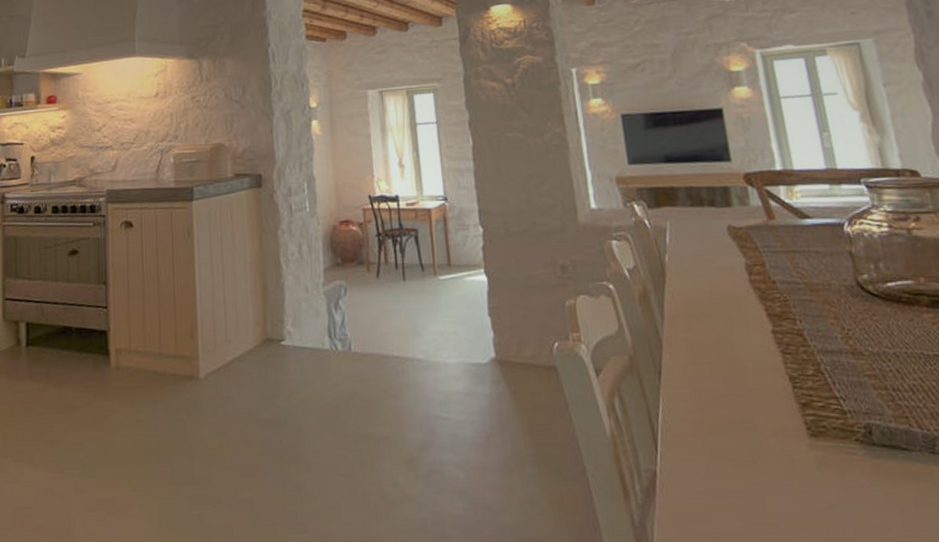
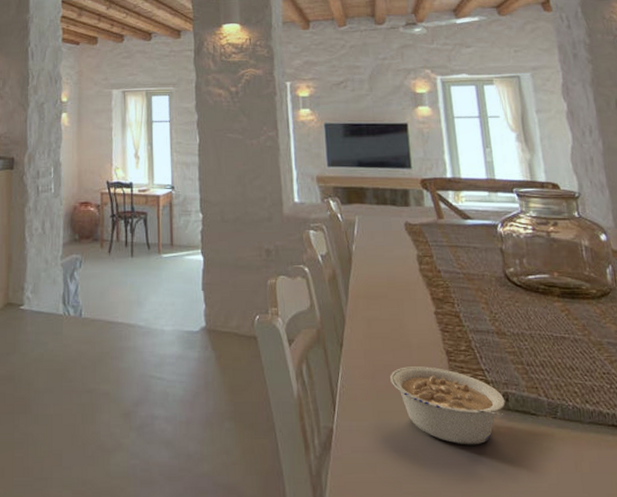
legume: none [721,395,869,488] -> present [389,366,506,445]

